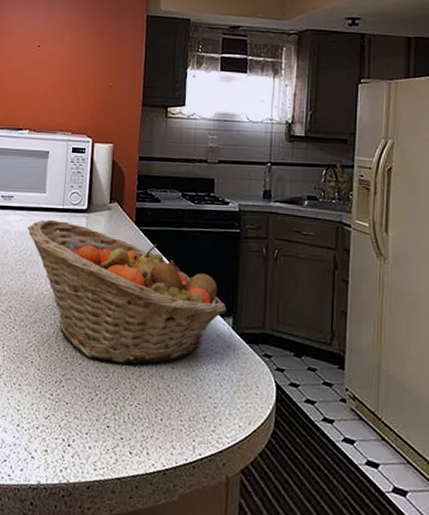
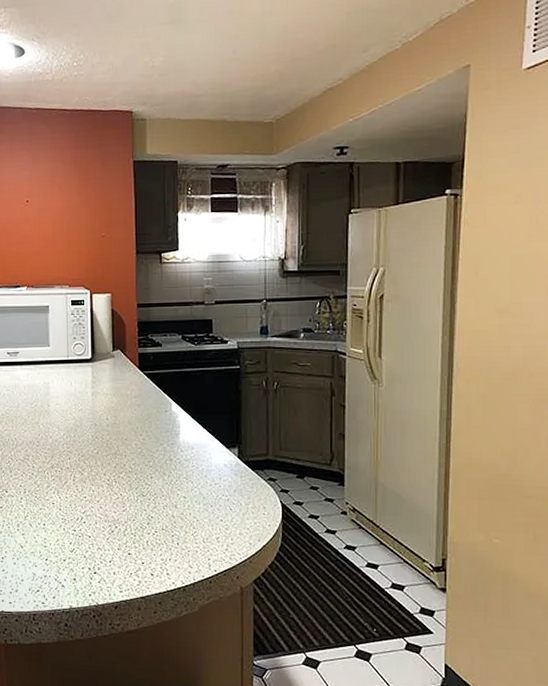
fruit basket: present [27,219,227,364] -> none [35,371,232,498]

